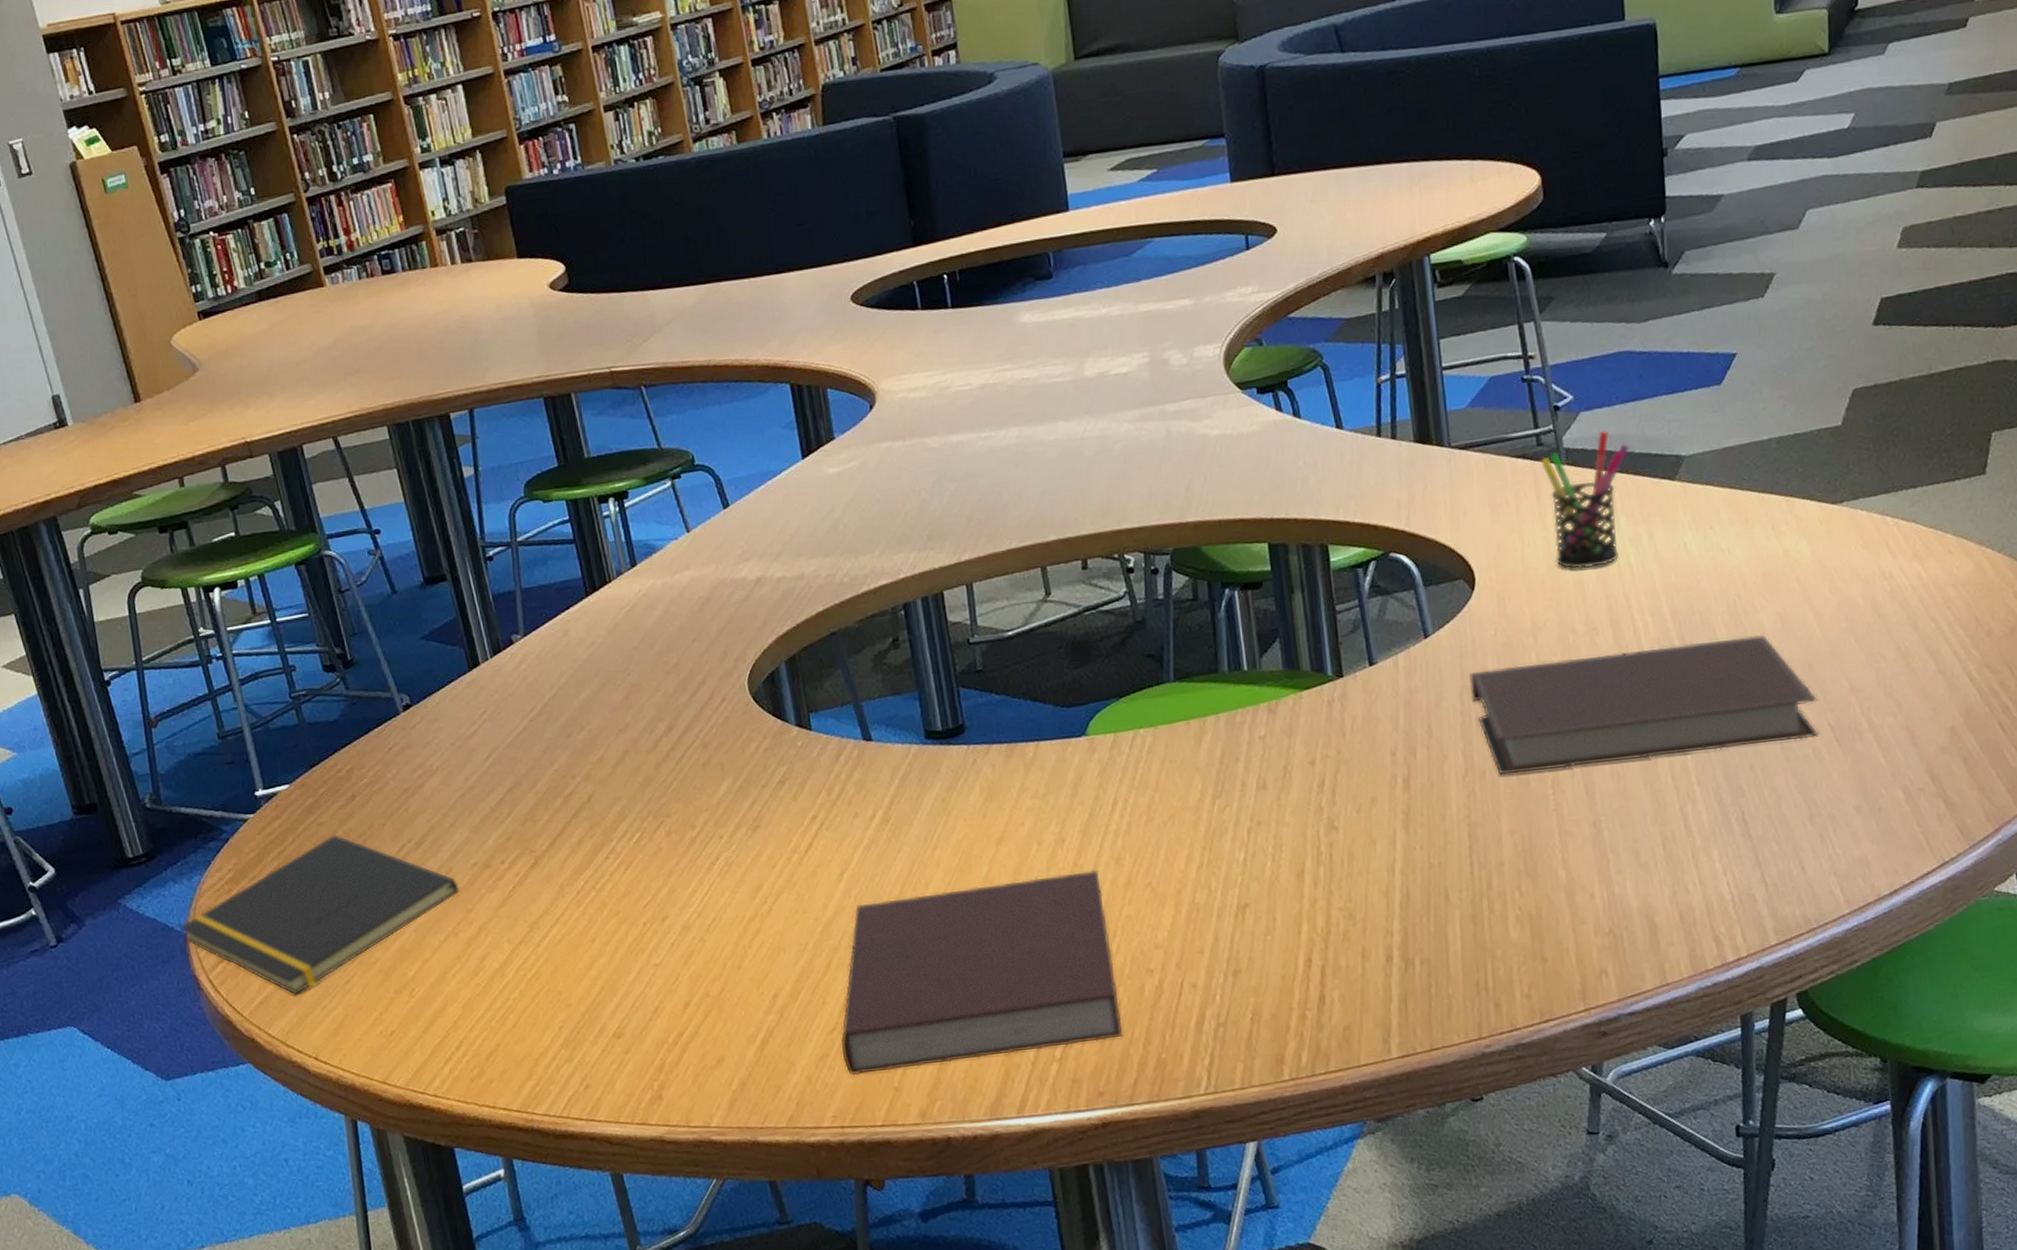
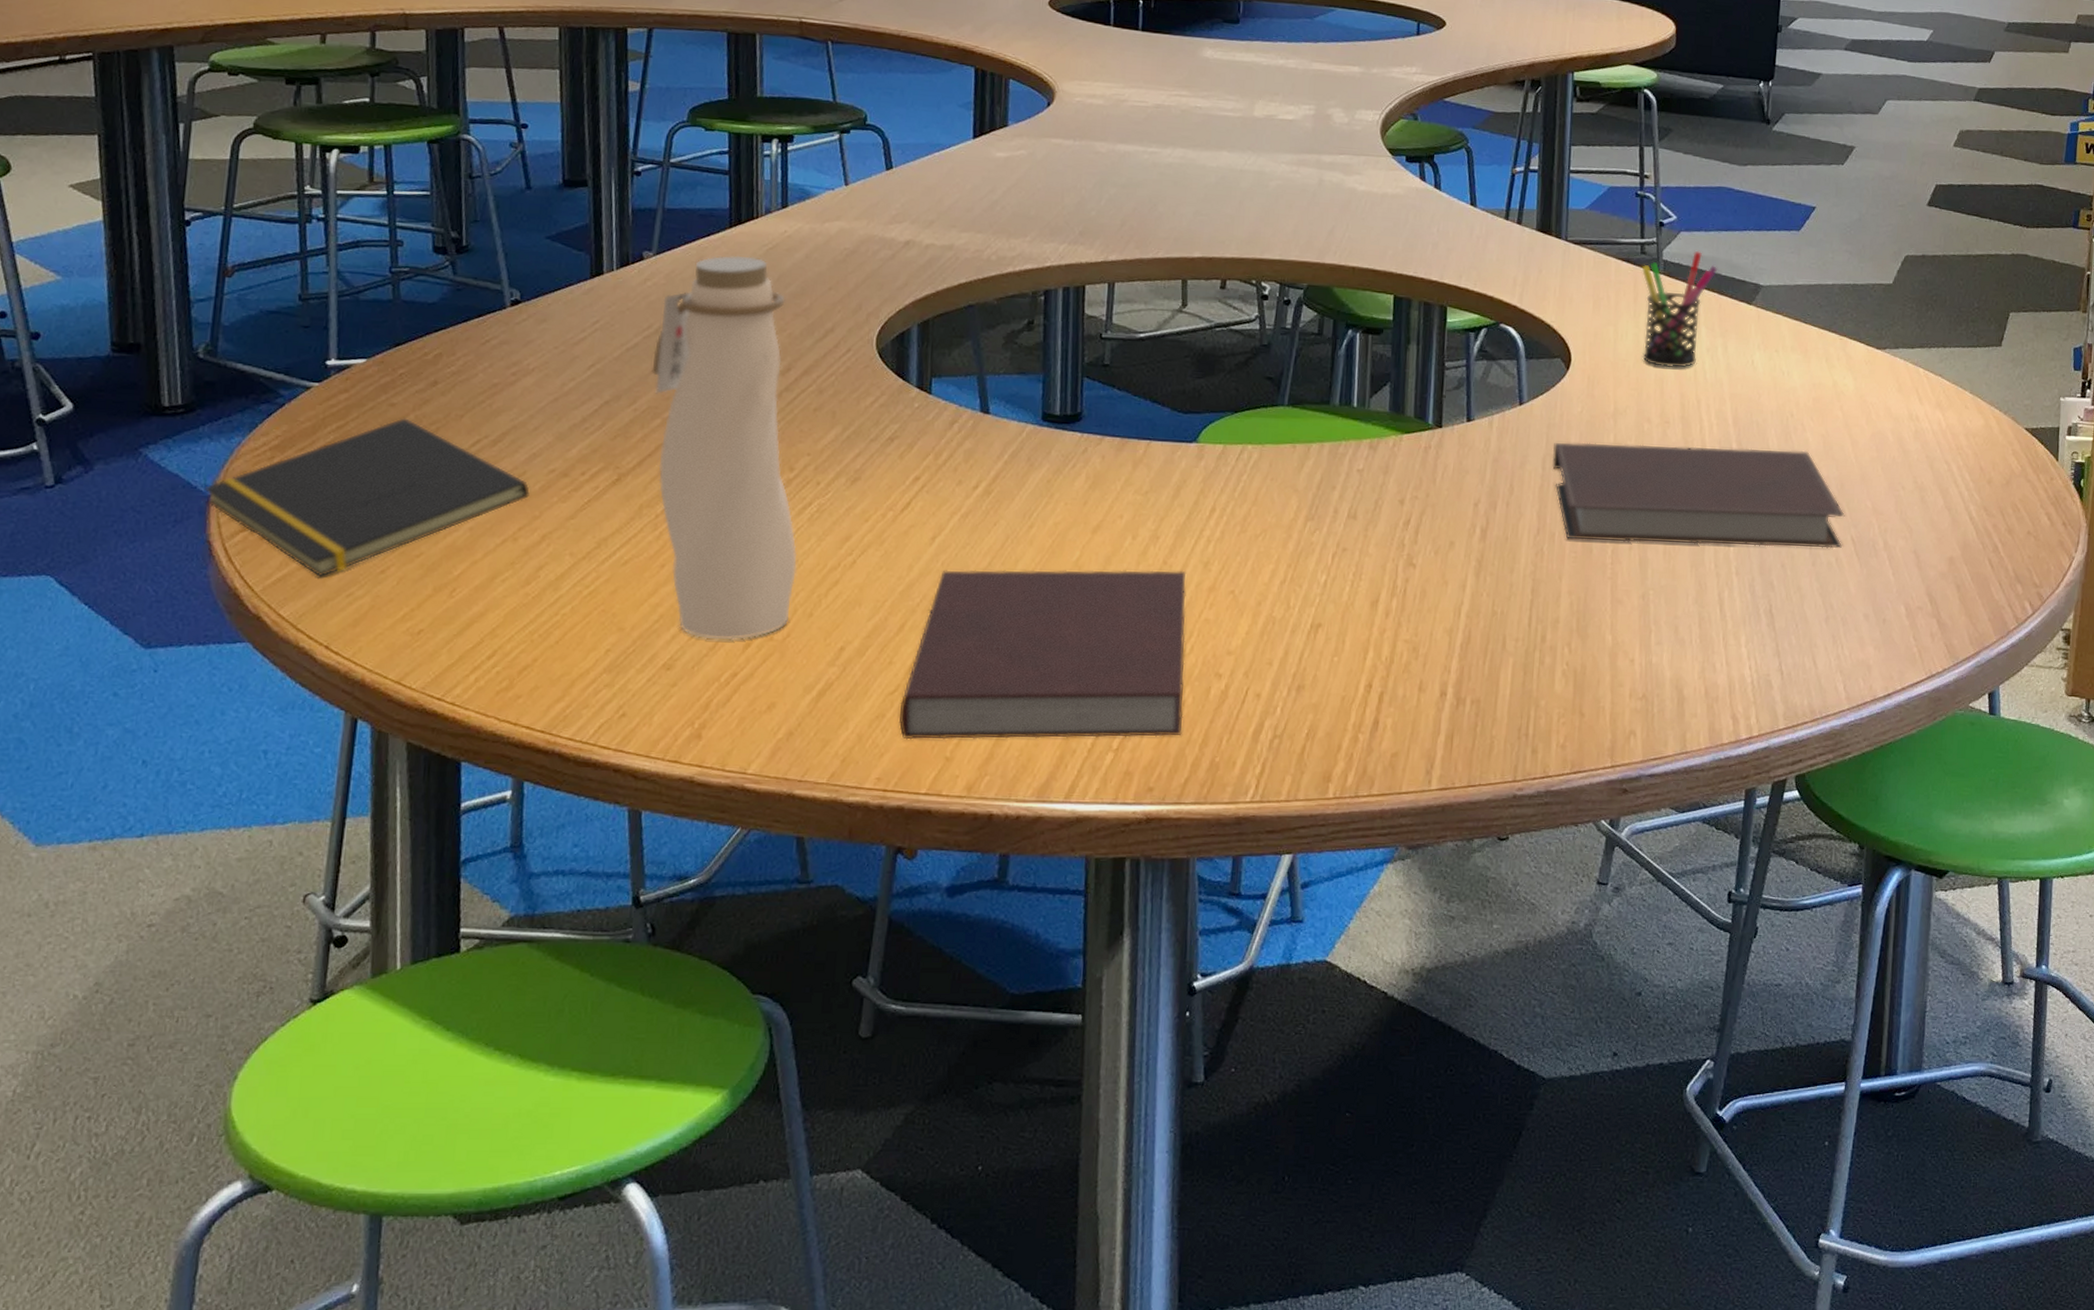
water bottle: none [540,621,721,1005] -> present [651,255,798,640]

